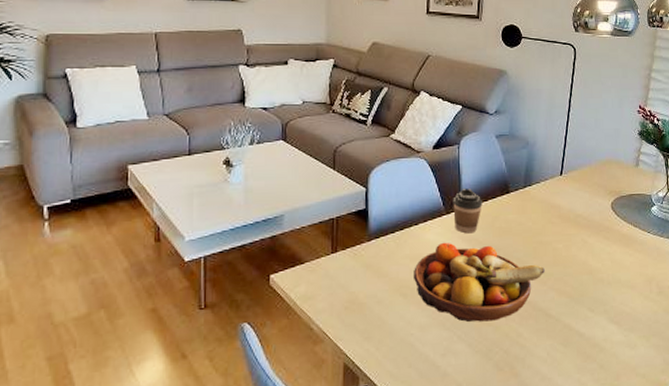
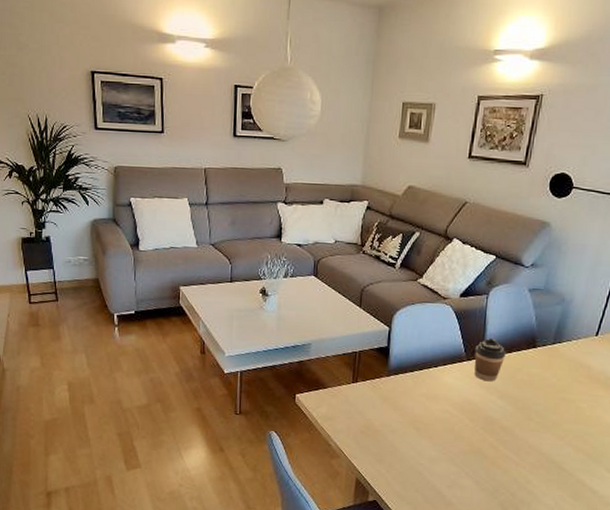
fruit bowl: present [414,242,545,322] -> none [428,386,564,465]

